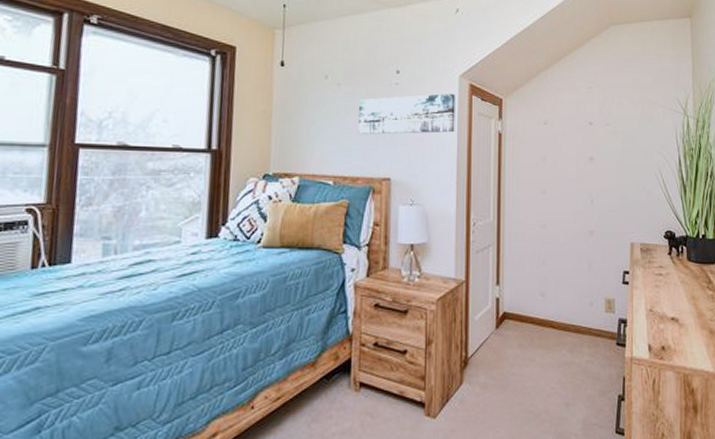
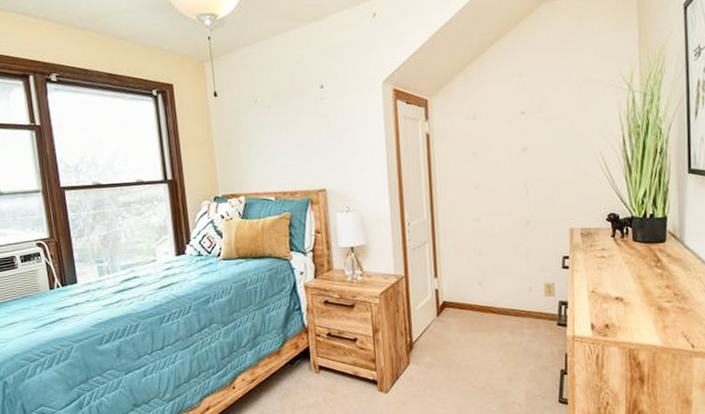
wall art: present [358,93,455,135] -> none [289,100,382,151]

